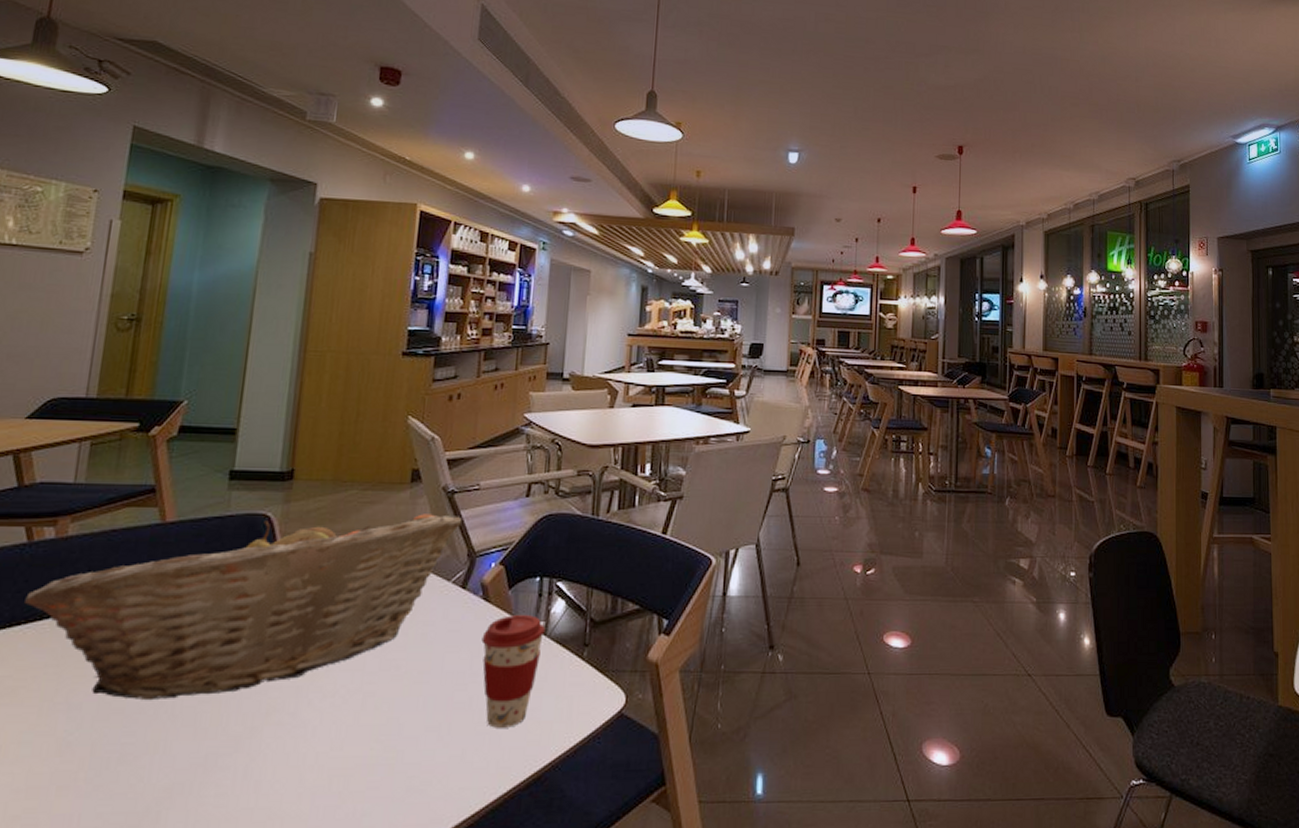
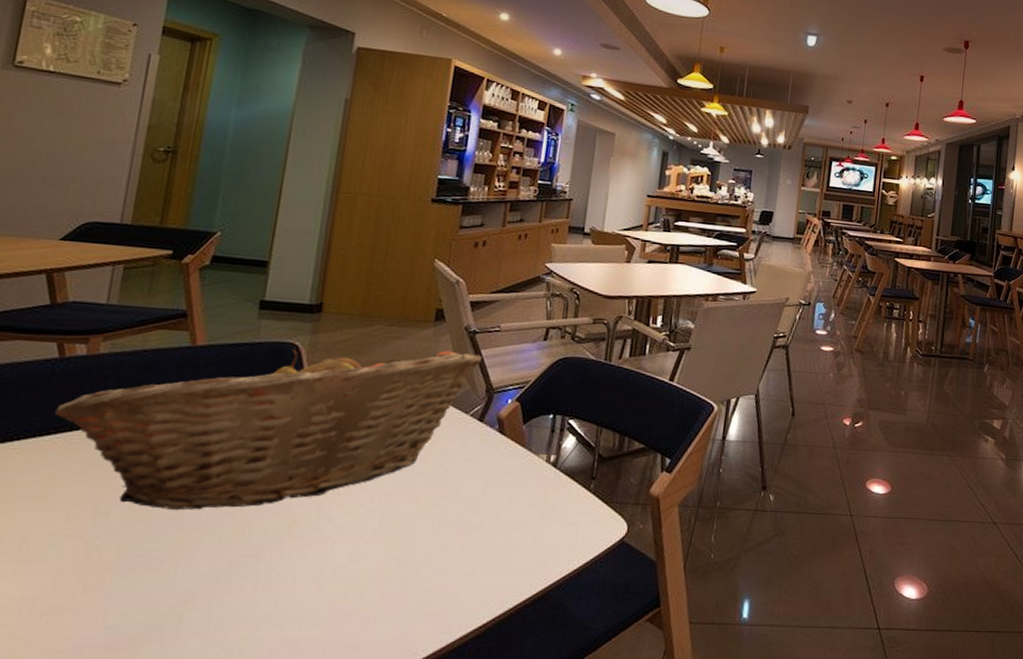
coffee cup: present [481,615,545,728] -> none [495,448,556,550]

